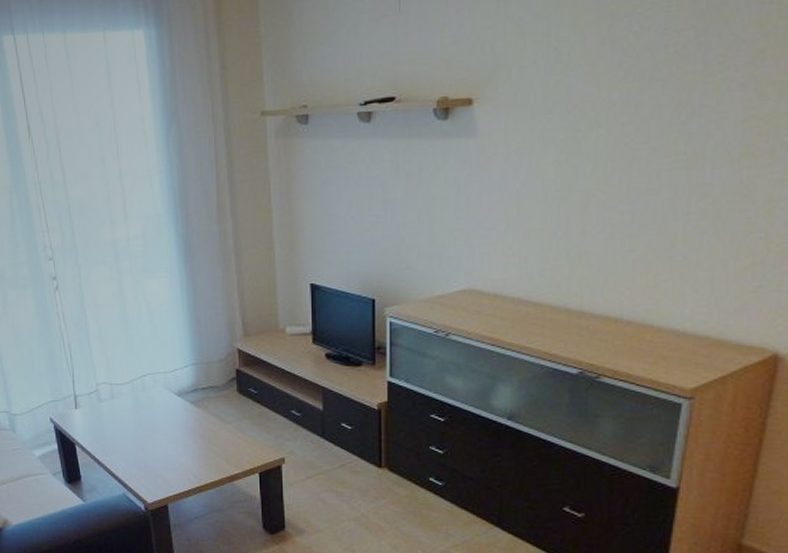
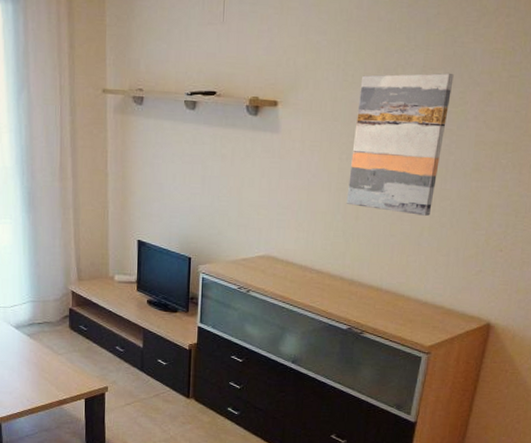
wall art: none [568,32,708,222] -> present [346,72,454,216]

